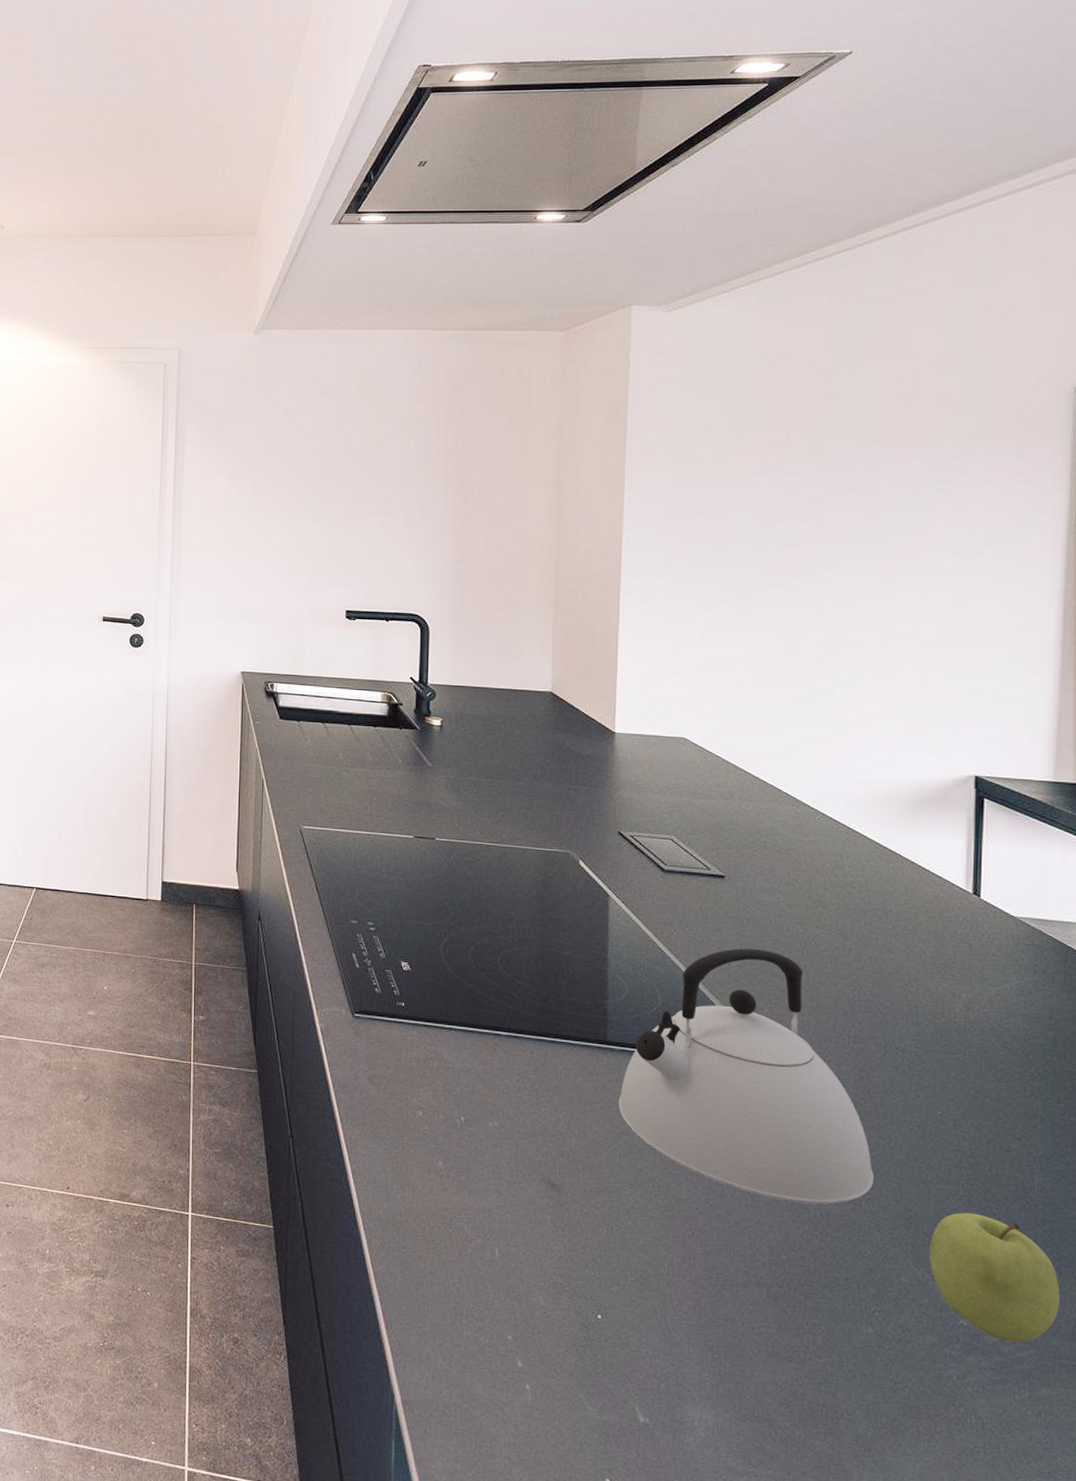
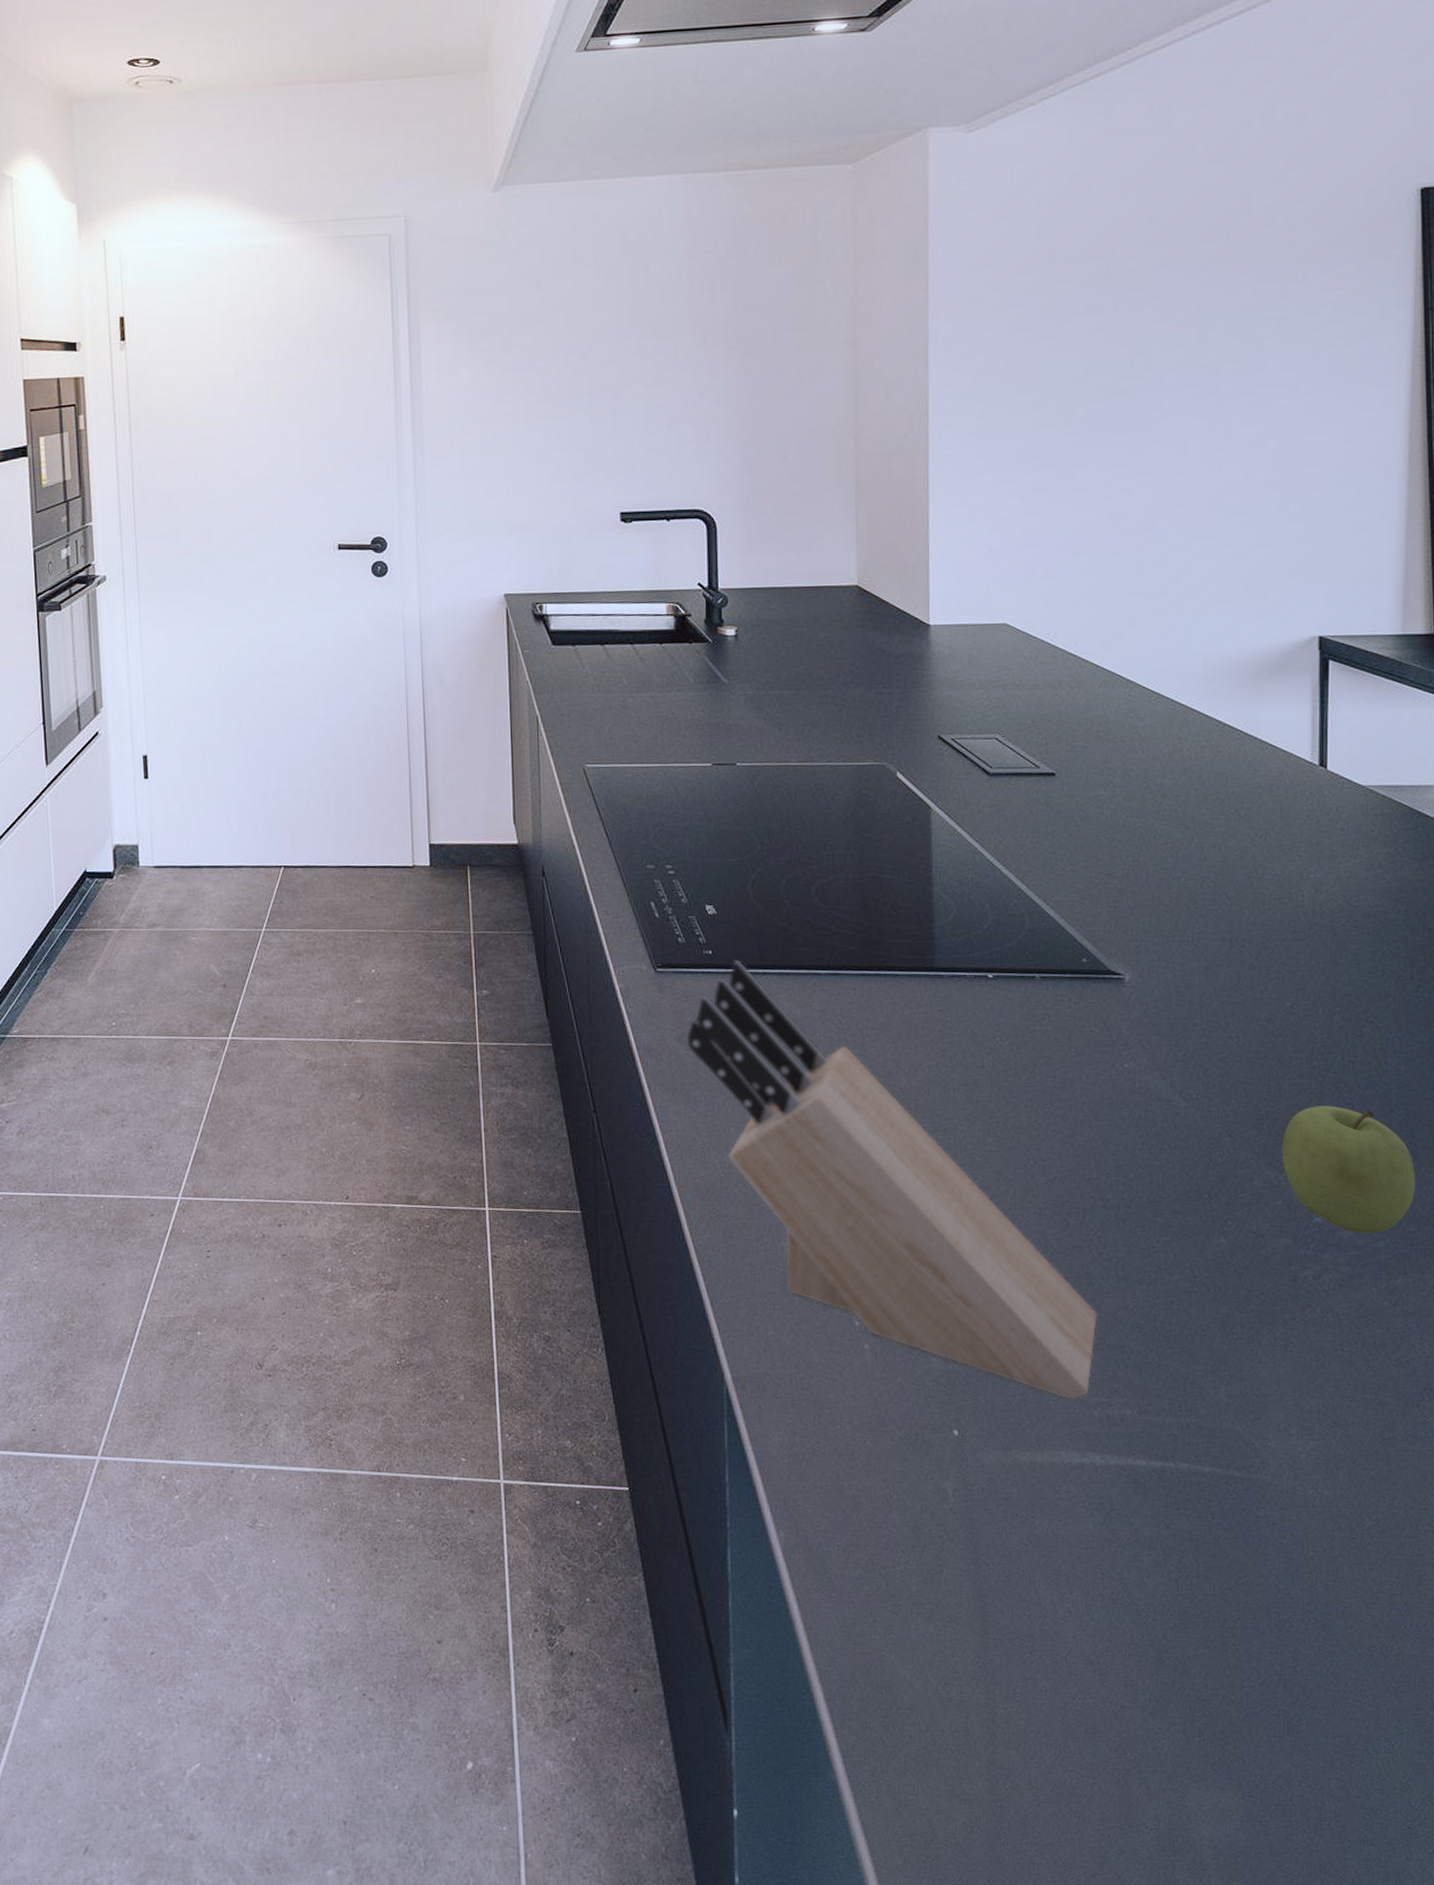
knife block: none [377,1014,748,1466] -> present [686,960,1098,1401]
kettle: present [618,948,873,1204] -> none [950,849,1222,1117]

